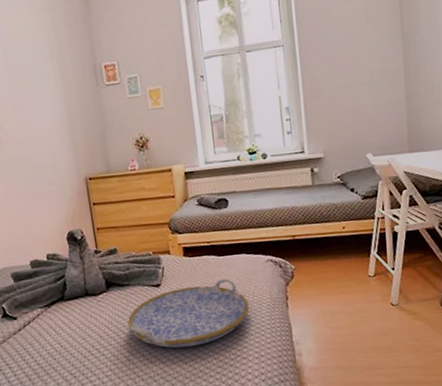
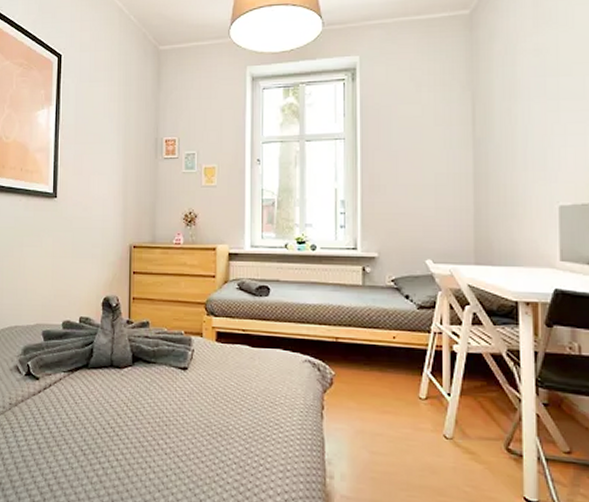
serving tray: present [127,278,250,348] -> none [147,373,279,445]

